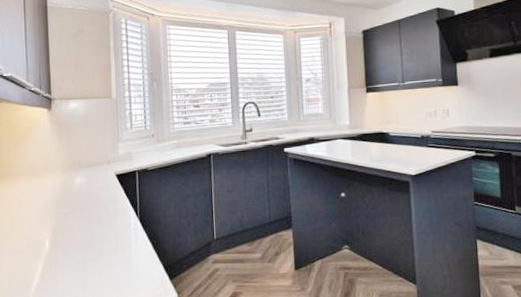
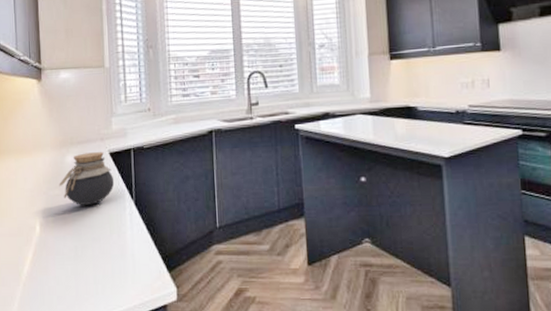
jar: none [68,174,121,222] -> present [59,152,115,205]

